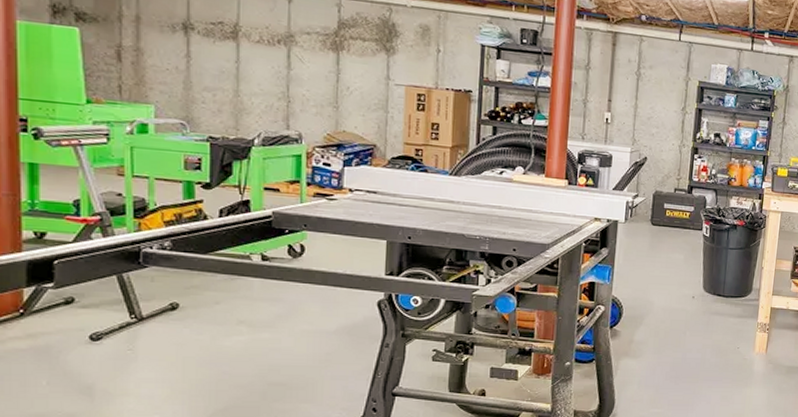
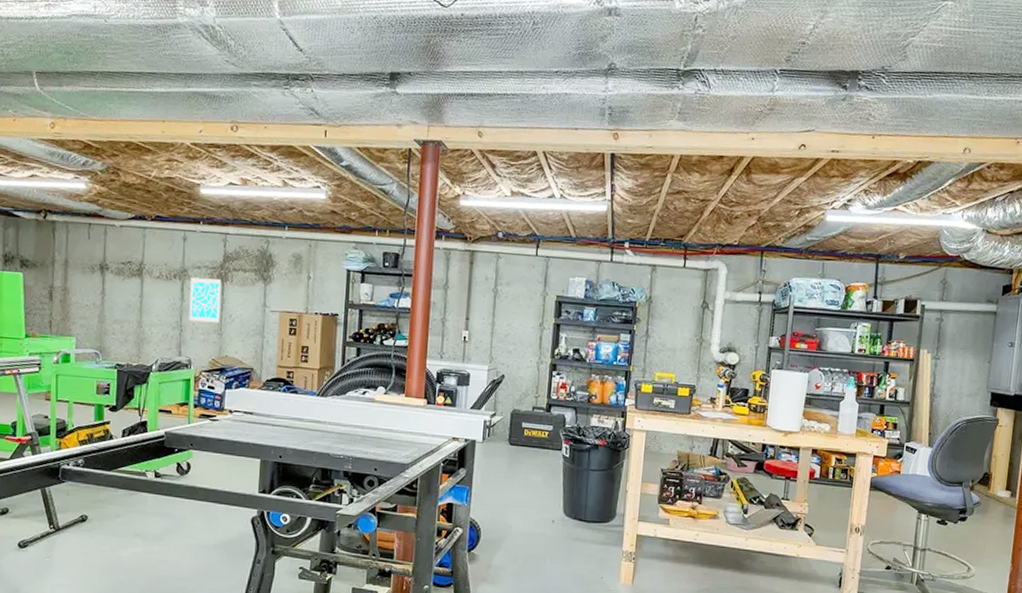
wall art: none [297,43,336,96] -> present [189,277,222,323]

